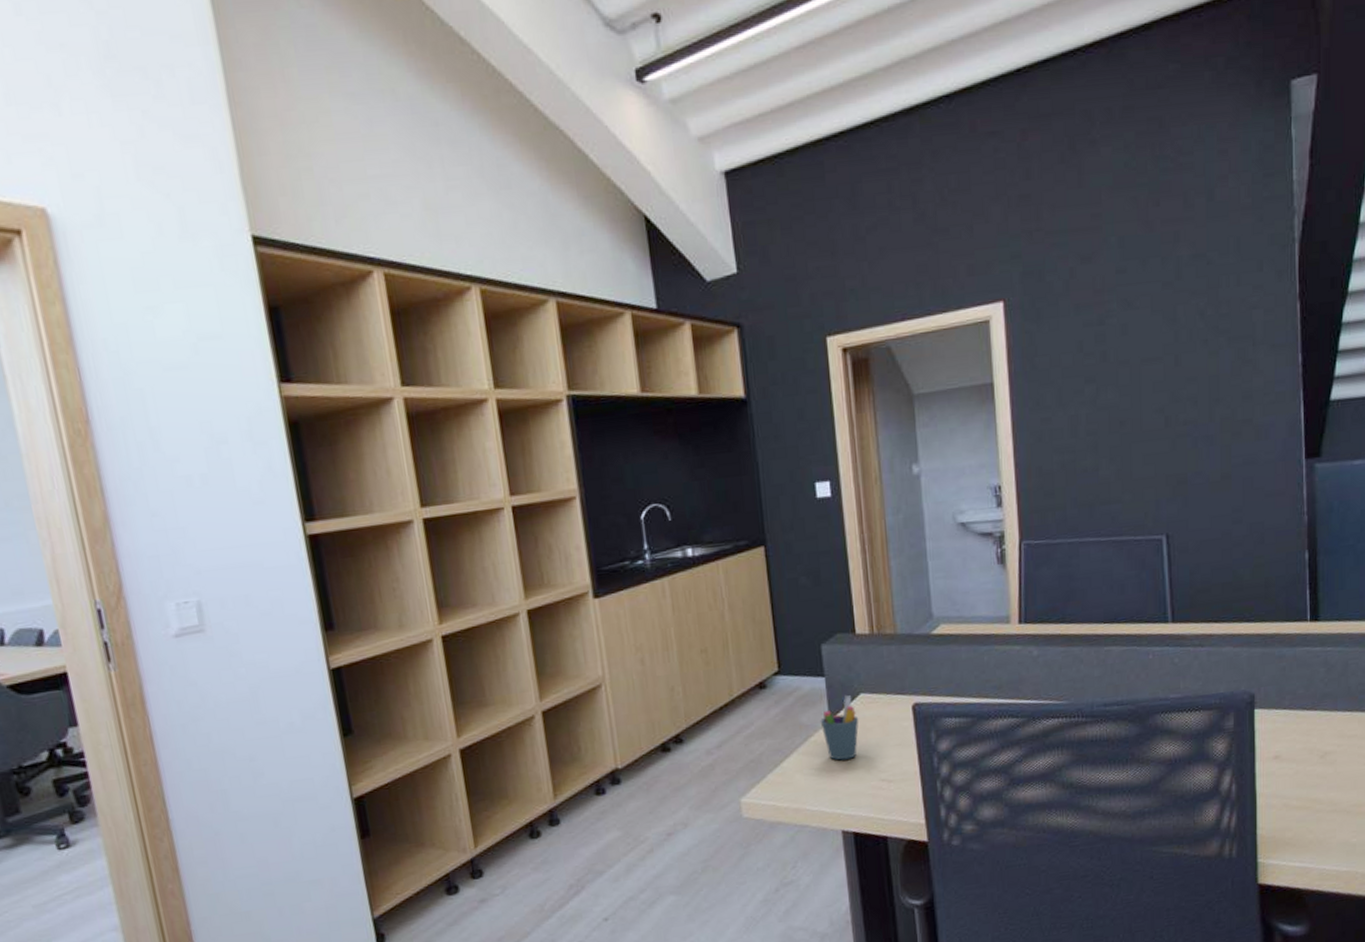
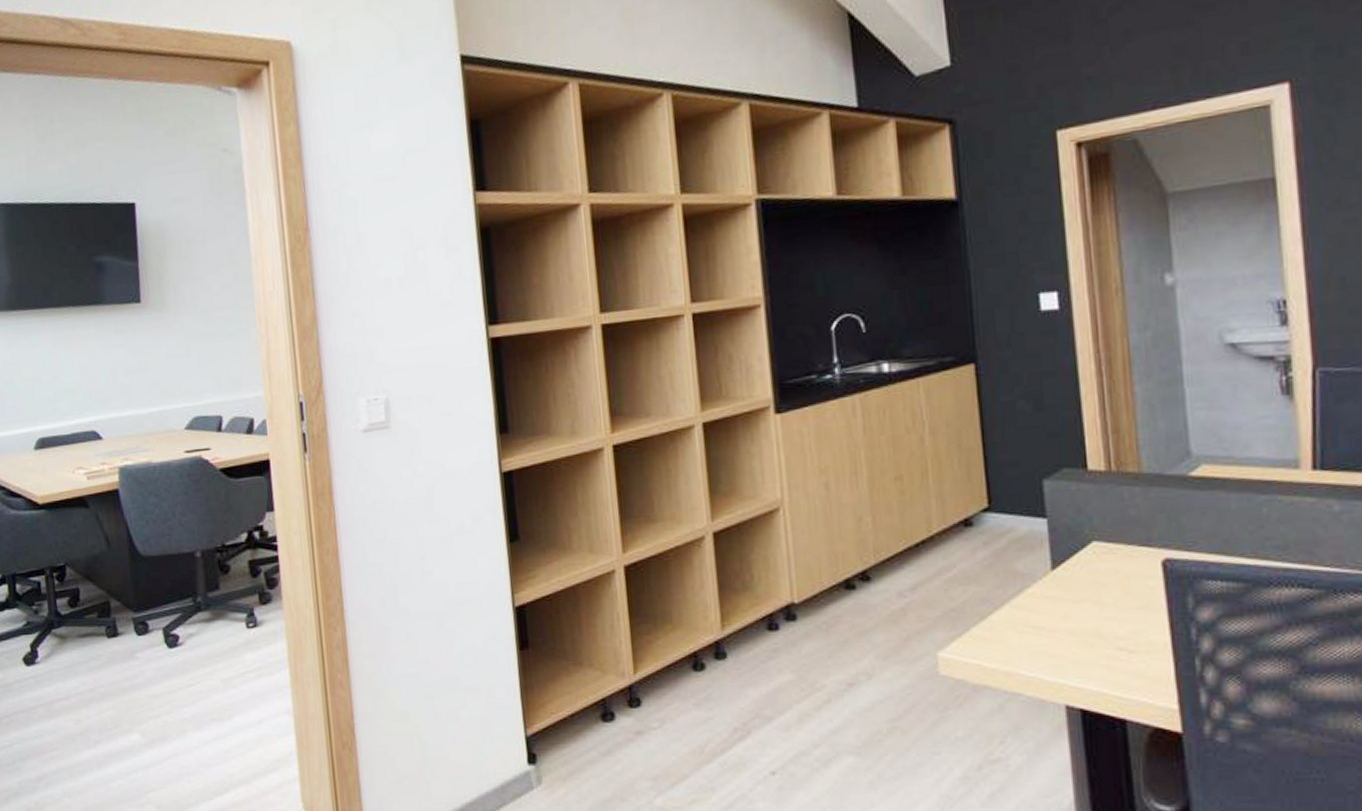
pen holder: present [820,695,859,760] -> none [1040,543,1091,620]

